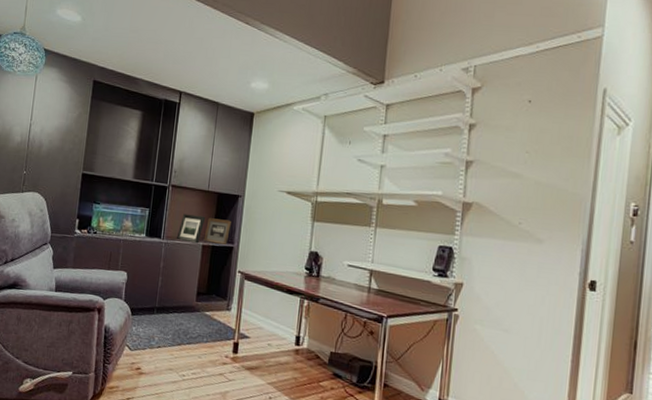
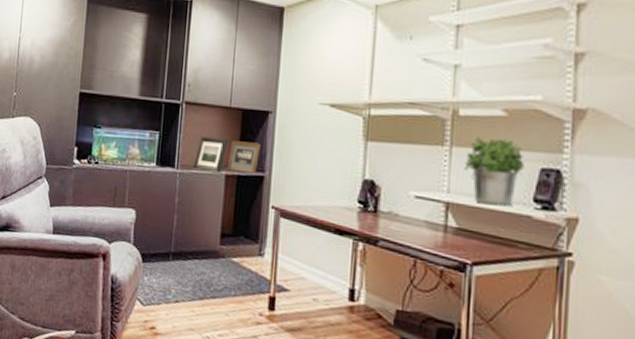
potted plant: none [384,221,428,274] -> present [464,137,525,206]

